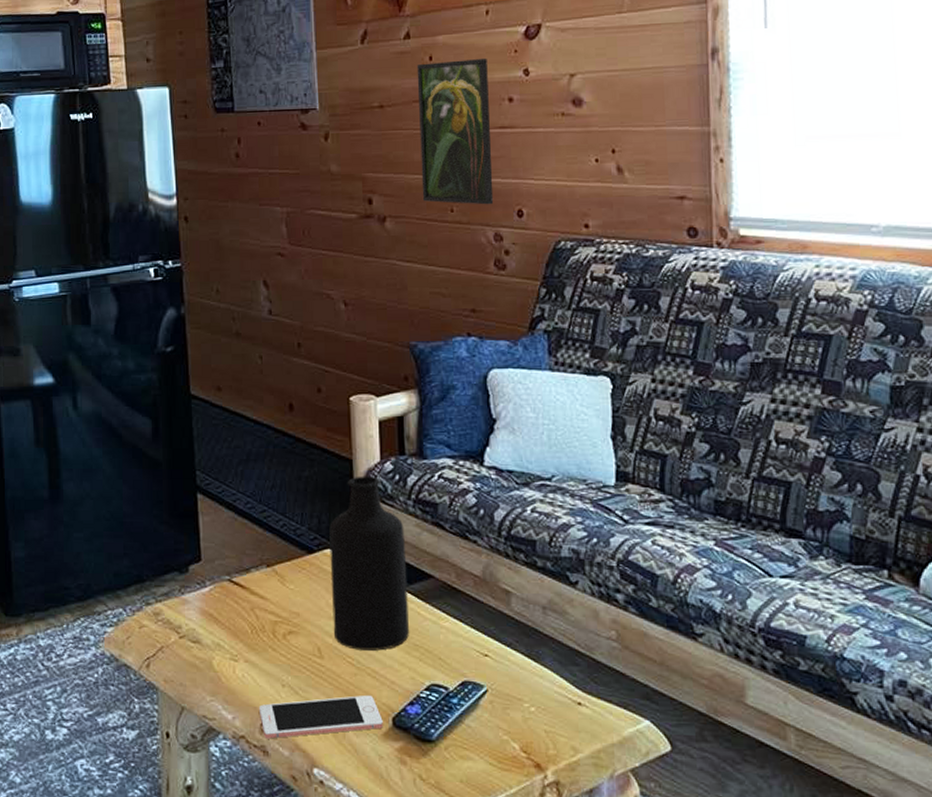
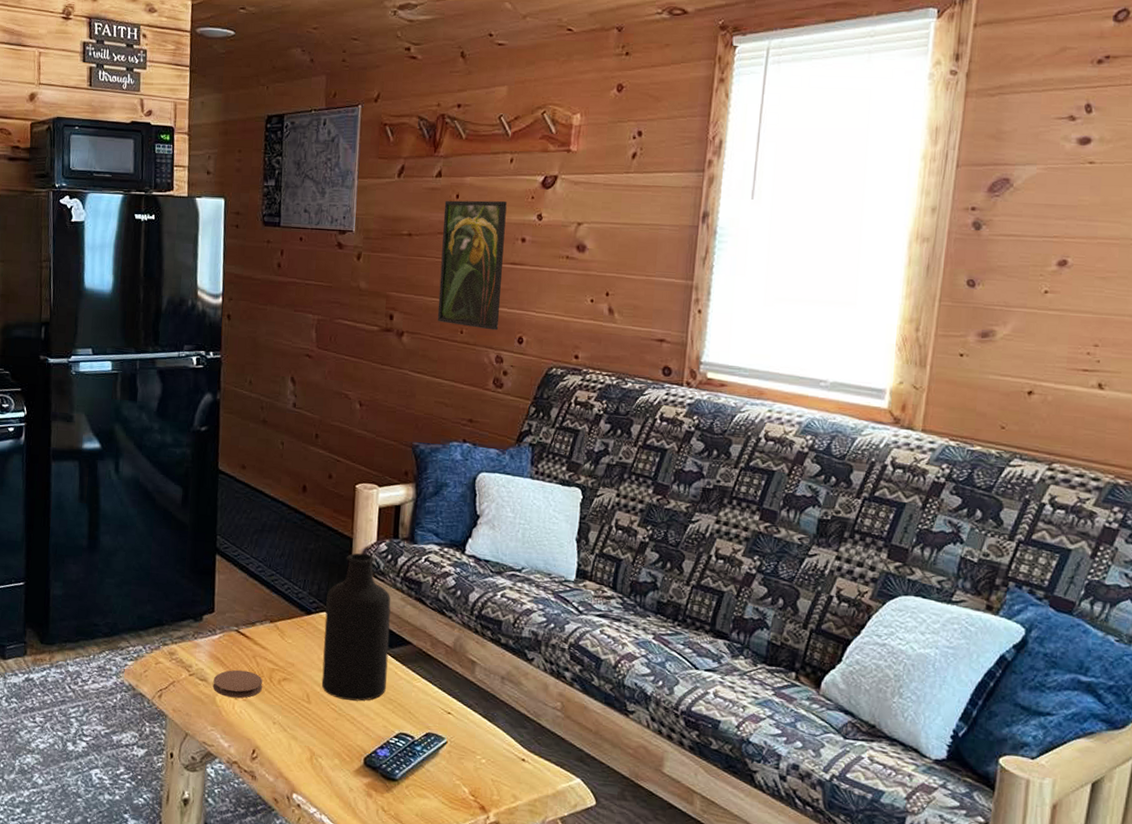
coaster: none [207,626,266,660] -> present [213,669,263,699]
cell phone: present [258,694,383,739] -> none [251,736,356,767]

